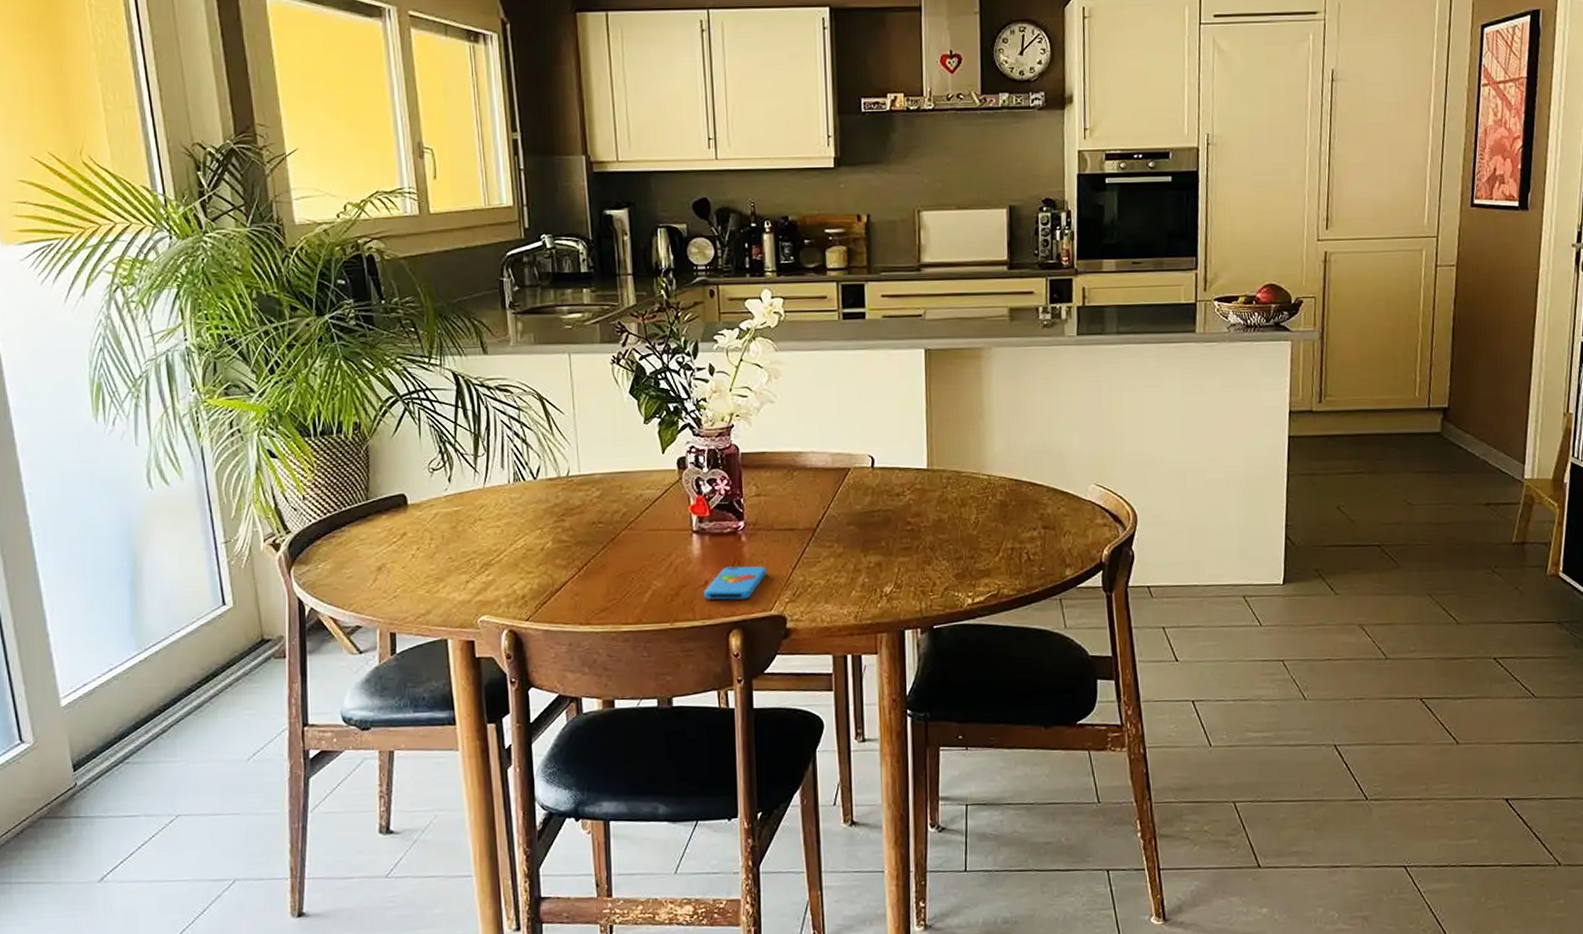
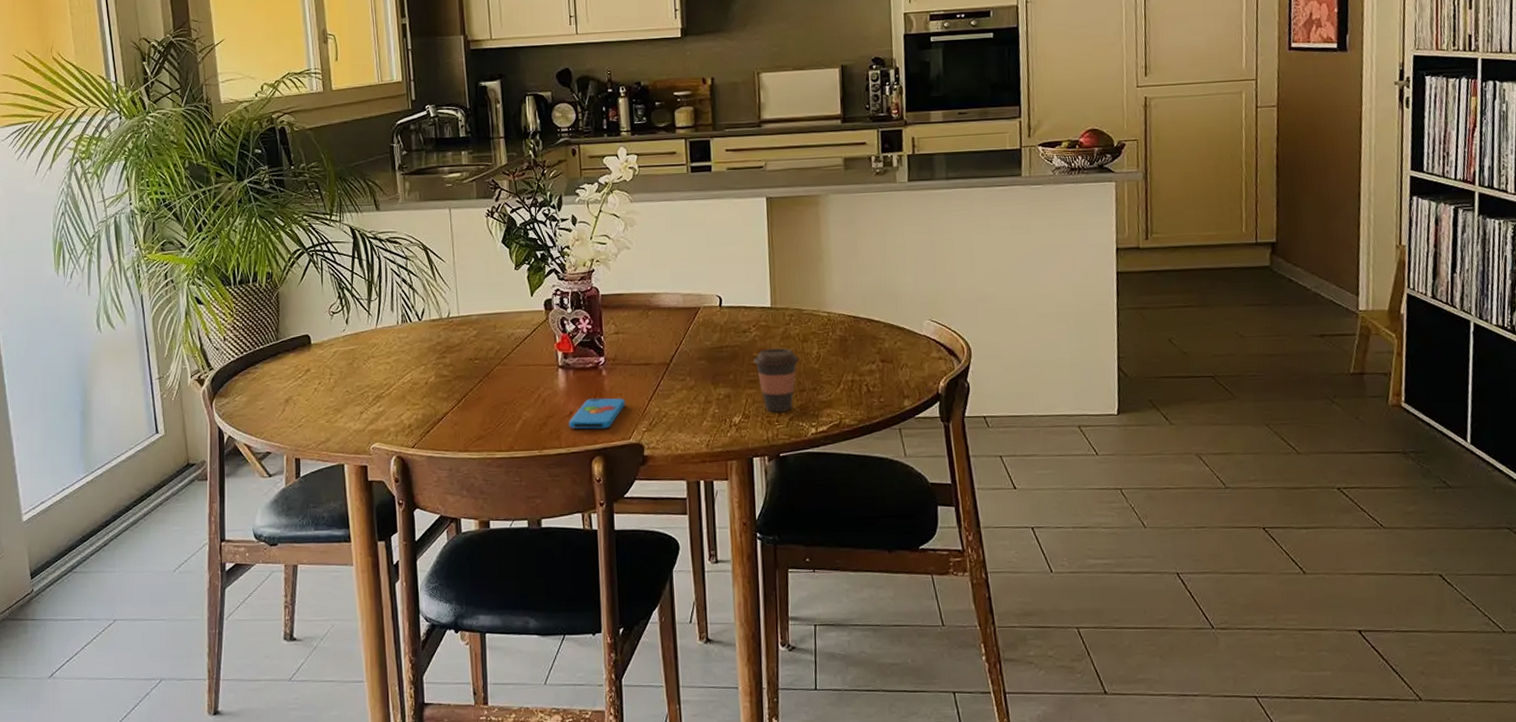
coffee cup: none [907,512,956,582] -> present [753,347,799,412]

